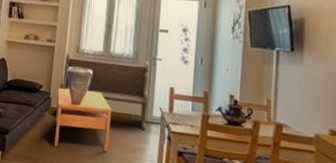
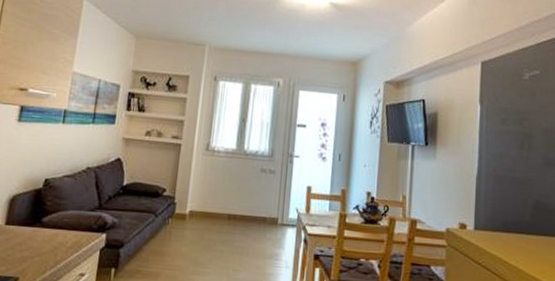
coffee table: present [54,87,112,152] -> none [178,191,245,260]
bench: present [60,52,149,129] -> none [186,150,286,233]
decorative urn: present [67,66,93,106] -> none [194,166,224,211]

